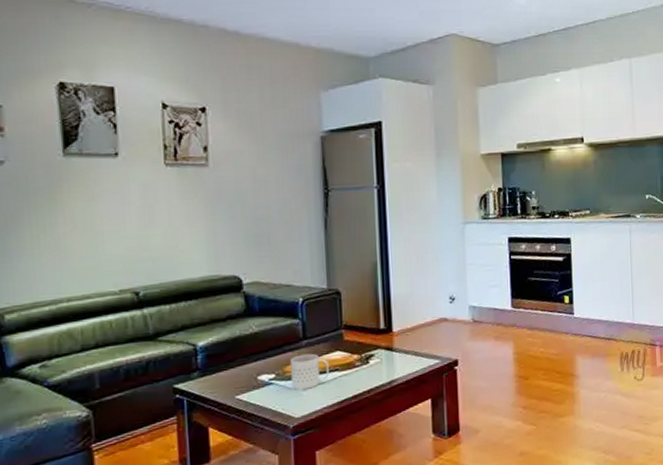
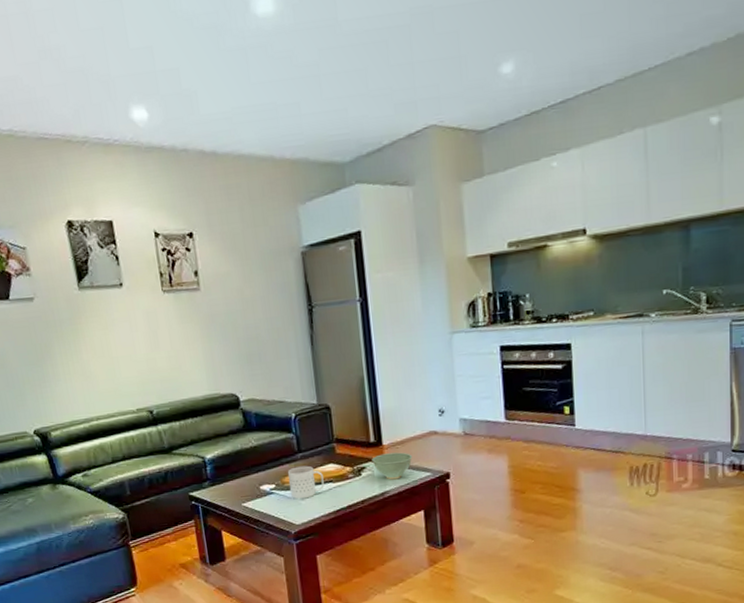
bowl: none [381,339,422,368] -> present [371,452,413,480]

